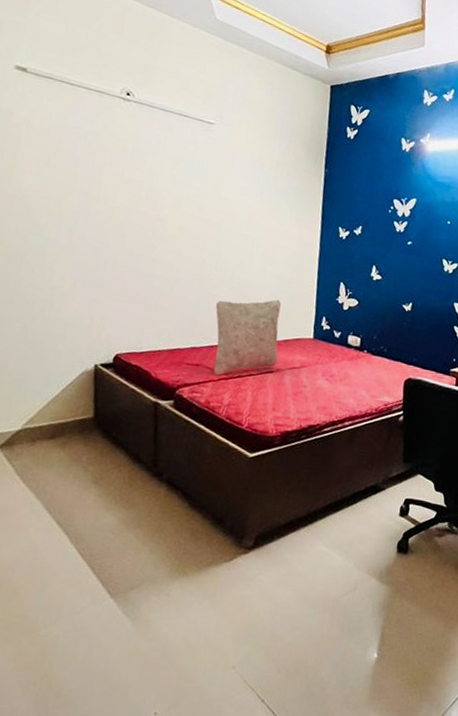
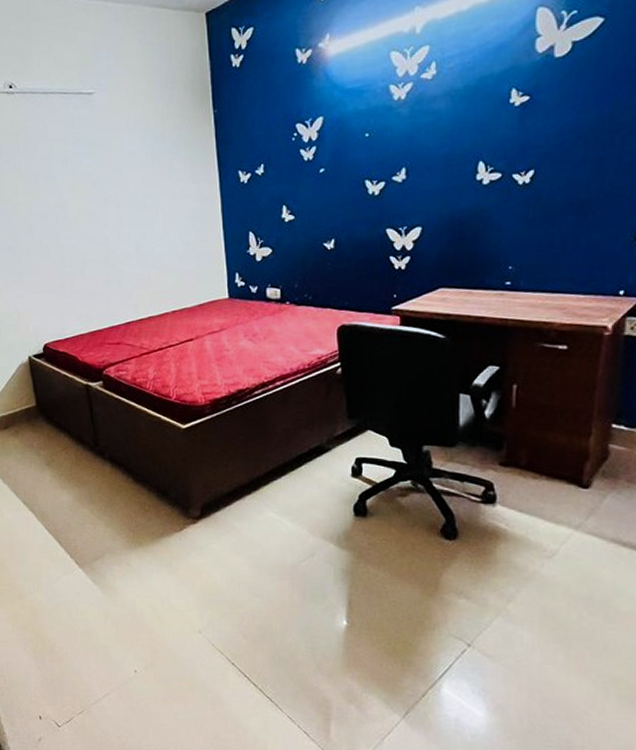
pillow: present [214,299,281,376] -> none [126,264,195,351]

